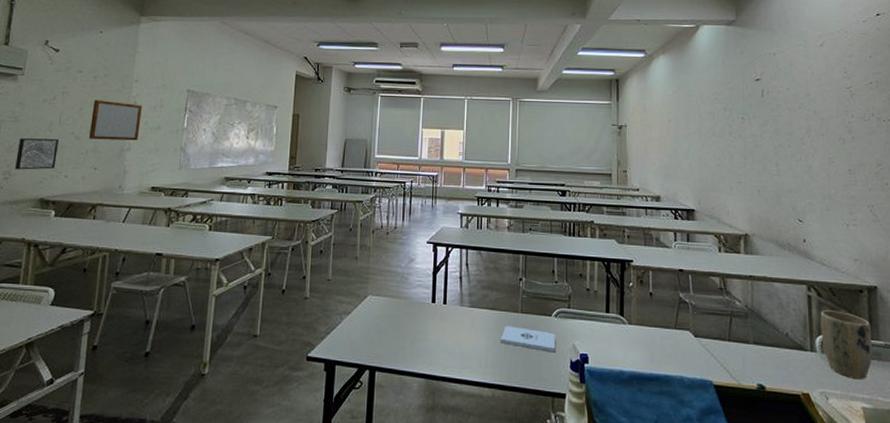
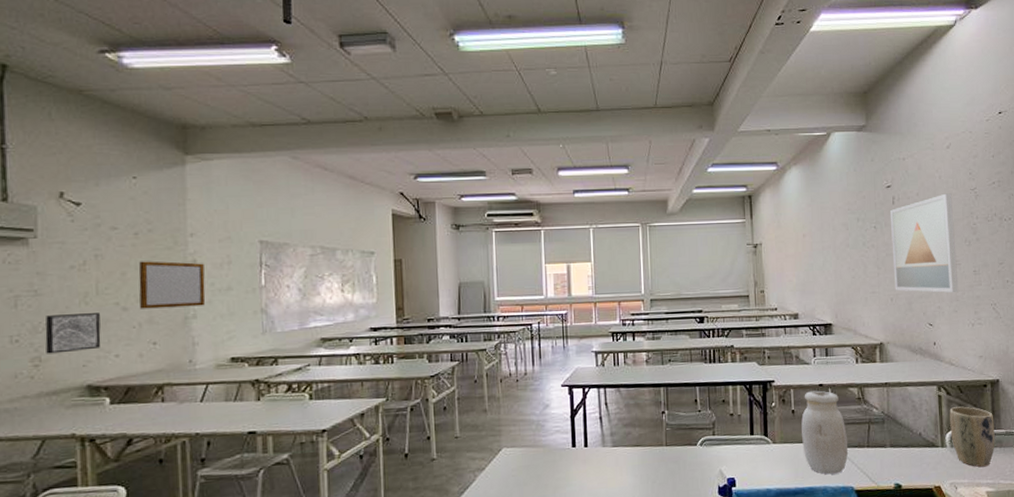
notepad: present [501,326,555,353] -> none [647,460,702,481]
jar: none [659,275,708,365] -> present [801,390,849,475]
wall art: none [758,90,832,191] -> present [889,193,959,293]

